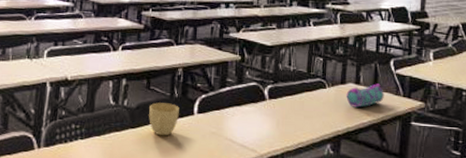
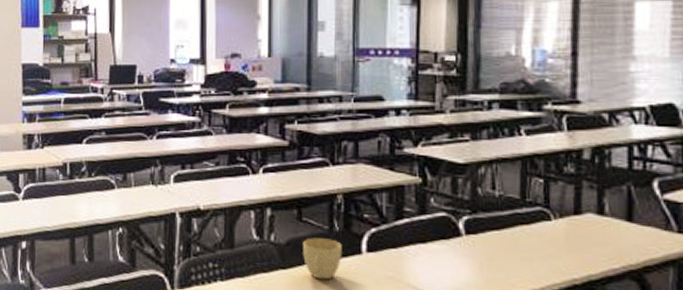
pencil case: present [346,83,384,108] -> none [583,214,646,248]

